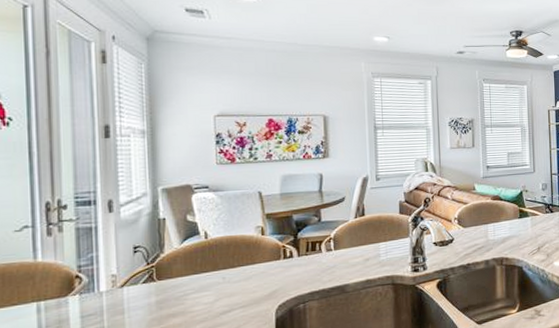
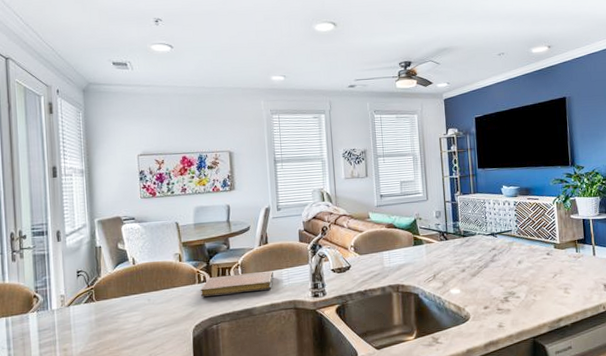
notebook: none [285,245,370,273] -> present [200,271,274,297]

